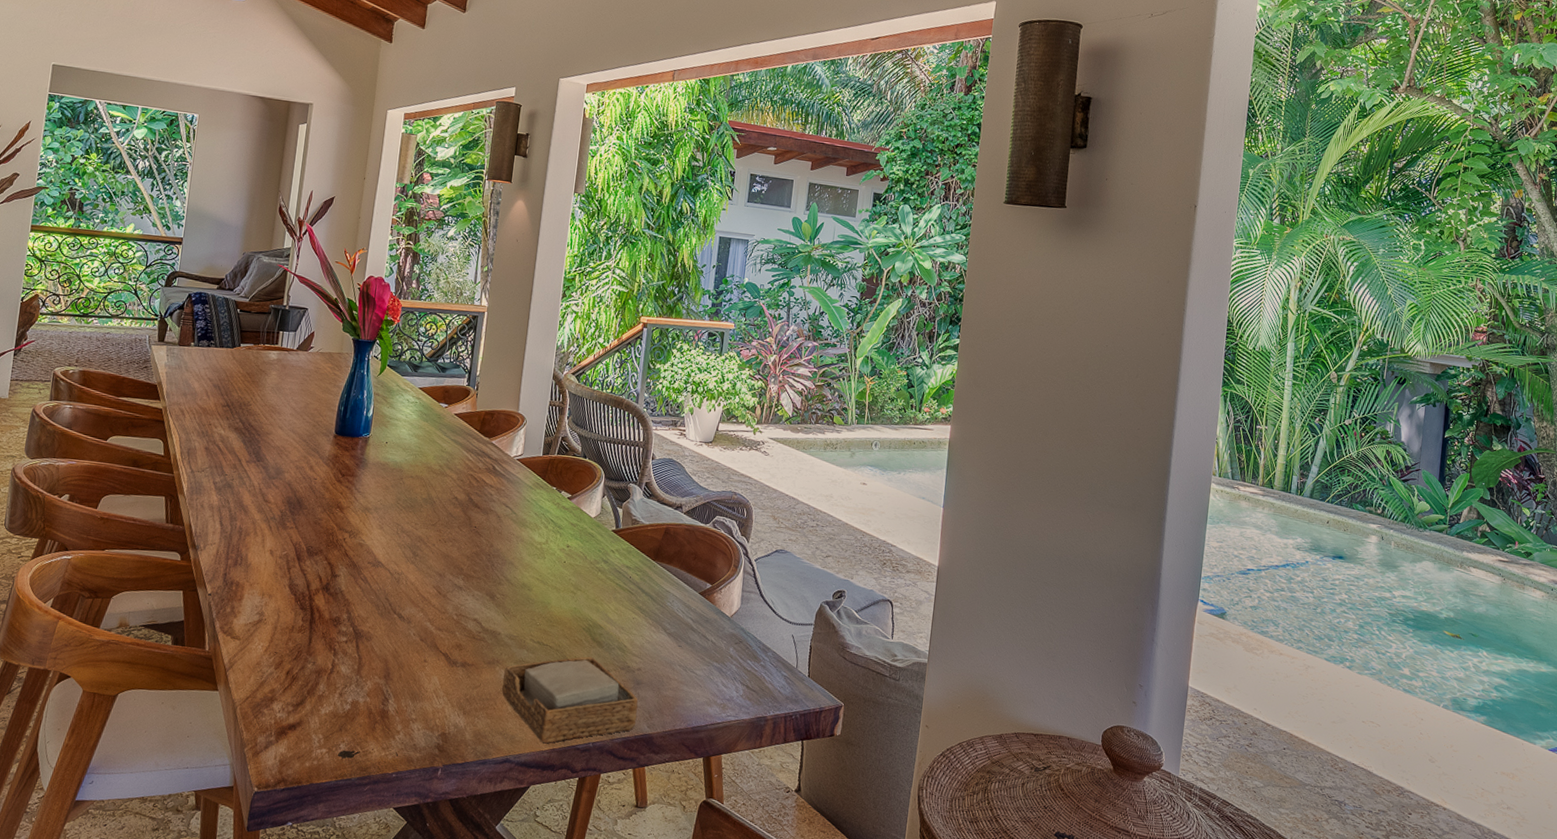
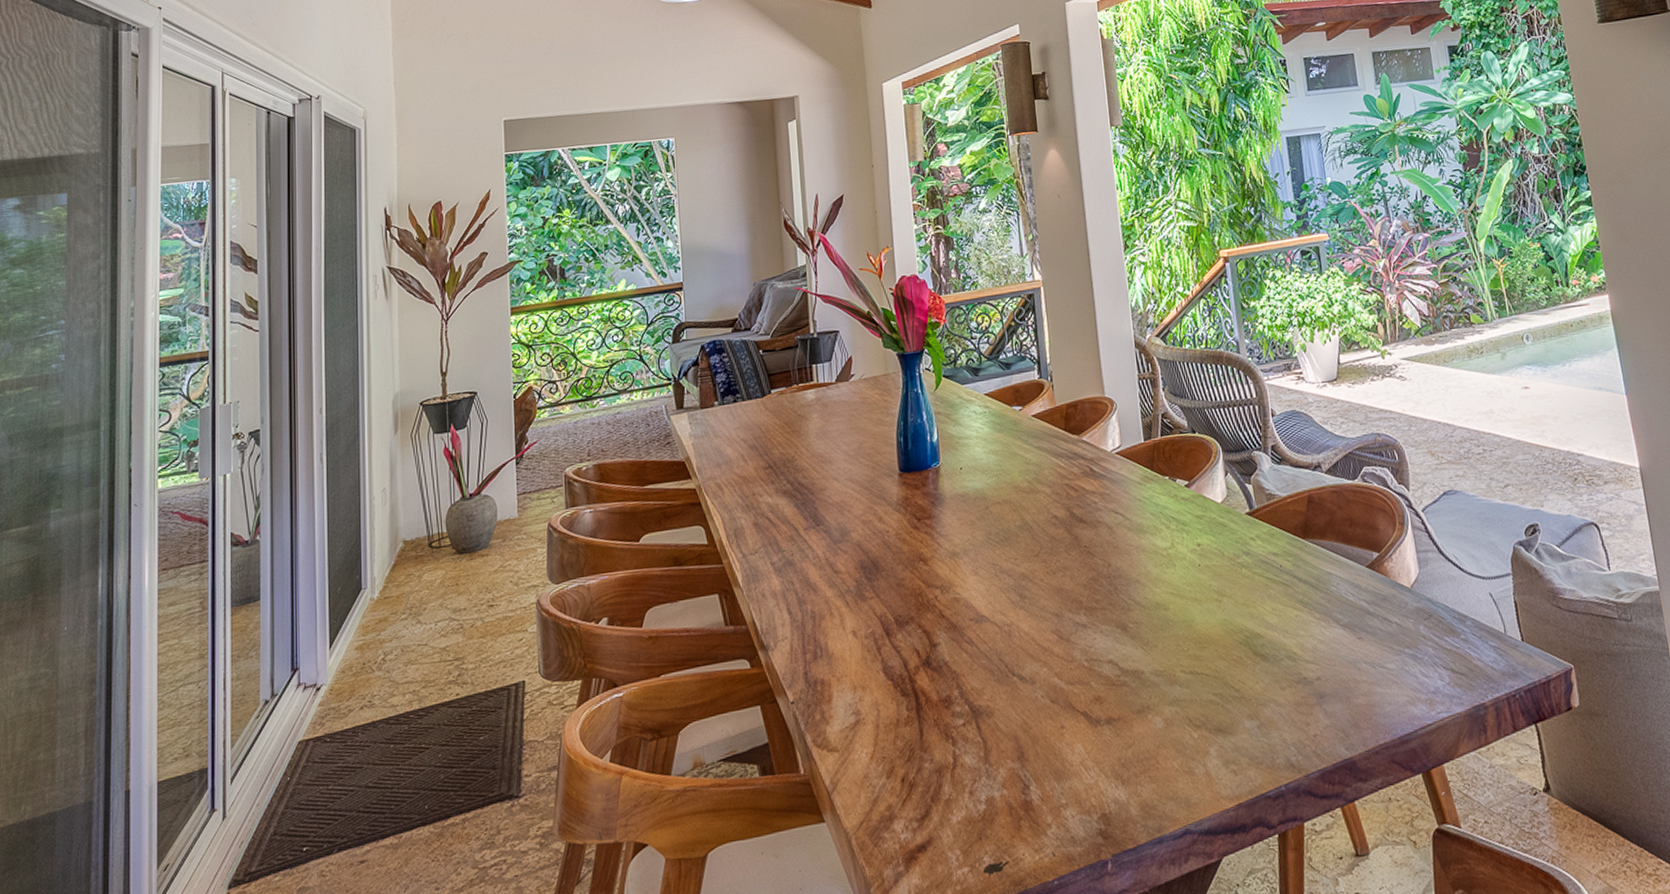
napkin holder: present [501,656,638,744] -> none [1159,675,1331,800]

